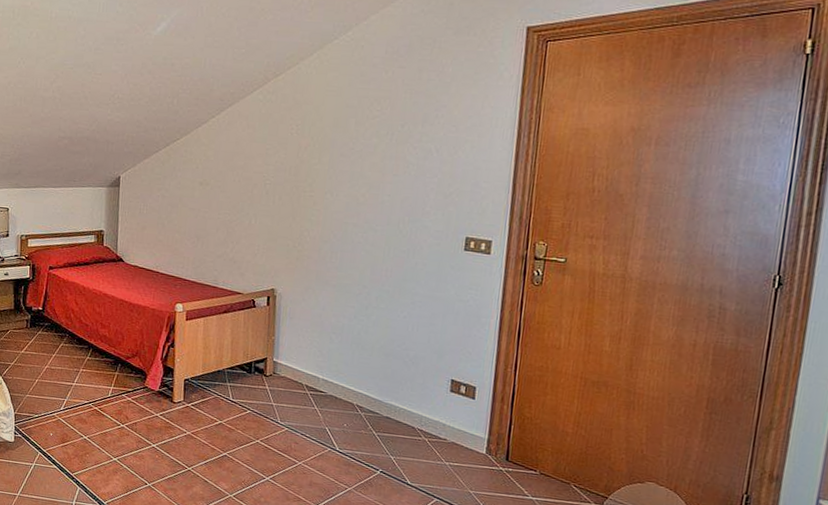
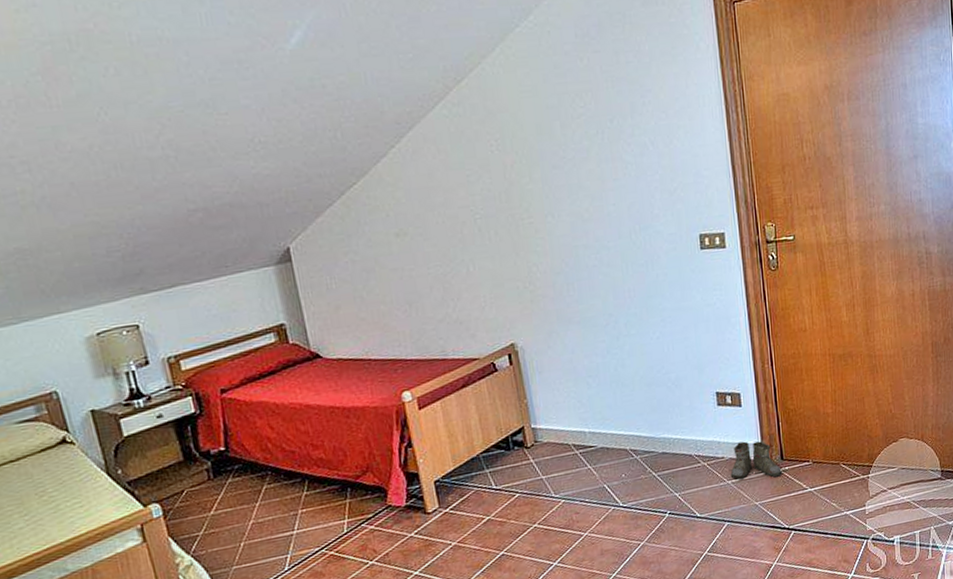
boots: none [449,430,505,475] -> present [730,441,782,480]

